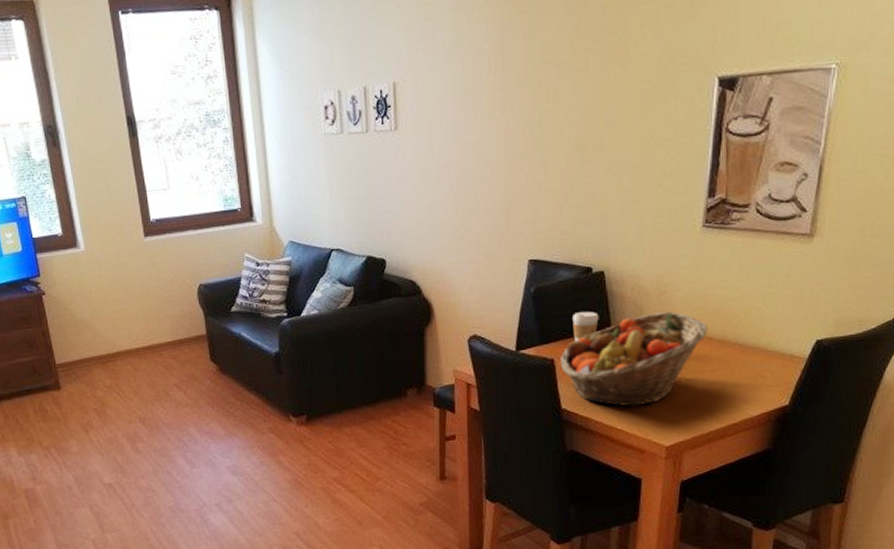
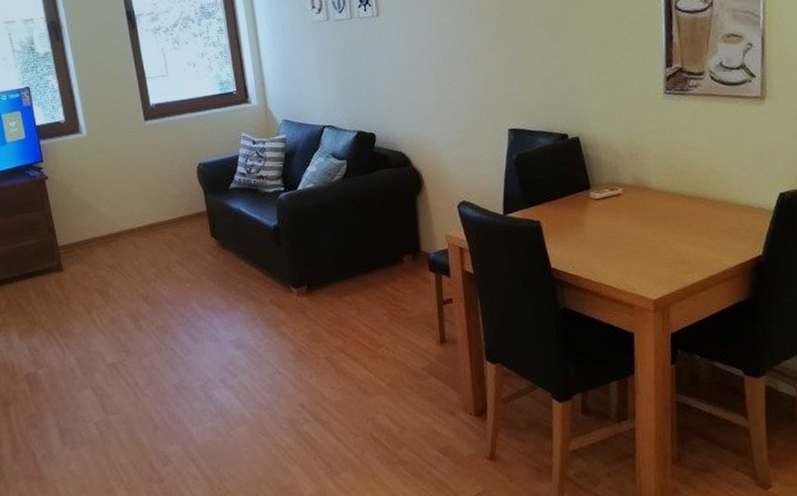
fruit basket: present [559,312,708,407] -> none [545,172,680,263]
coffee cup: present [573,311,599,342] -> none [554,174,579,204]

